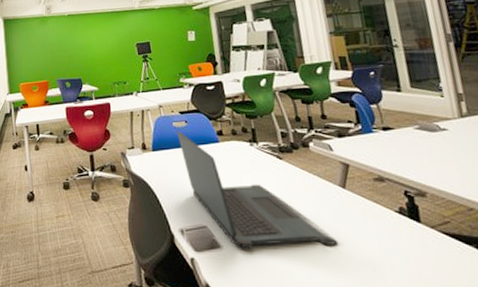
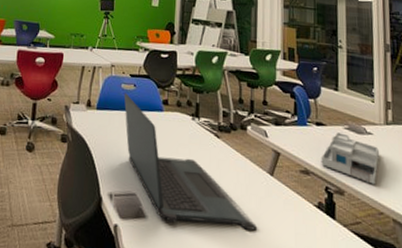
desk organizer: none [394,134,460,181] -> present [321,132,380,185]

